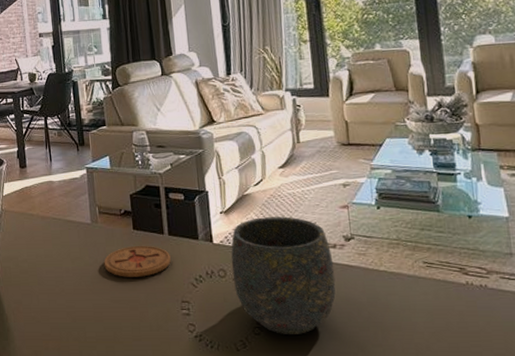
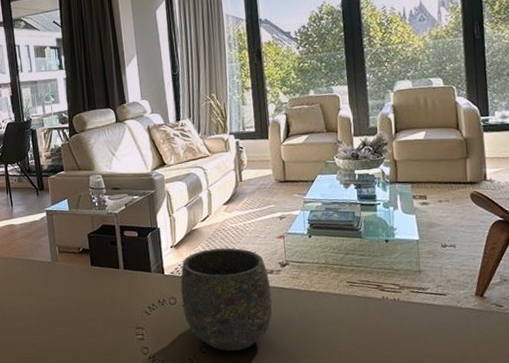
coaster: present [103,245,171,277] -> none [64,279,126,309]

